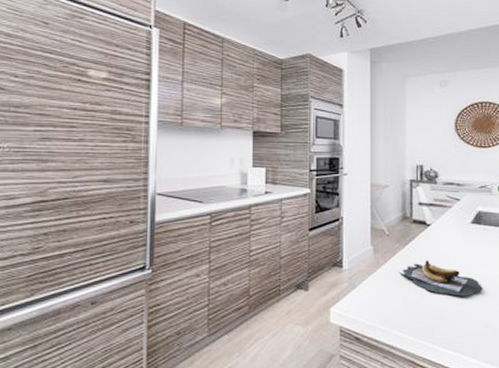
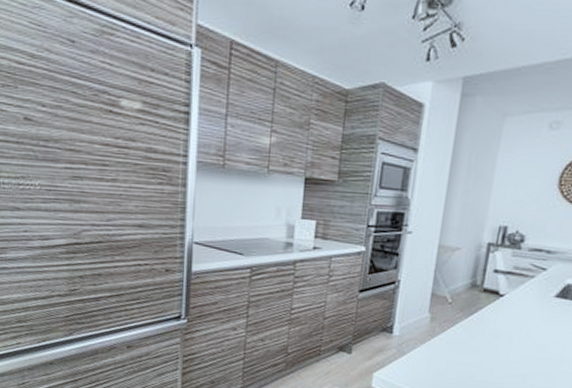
banana bunch: present [398,260,483,297] -> none [456,333,554,375]

